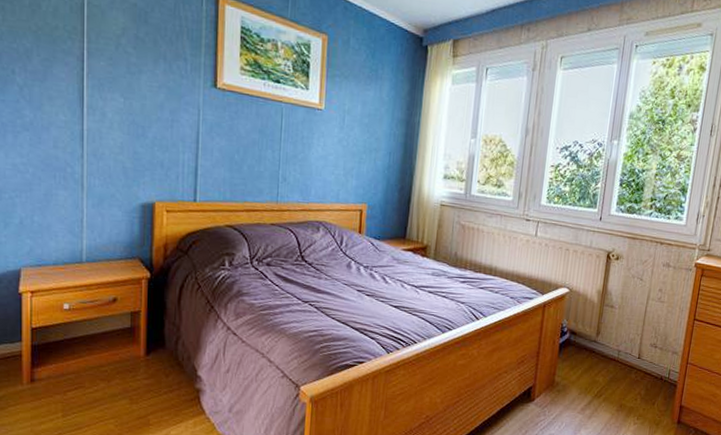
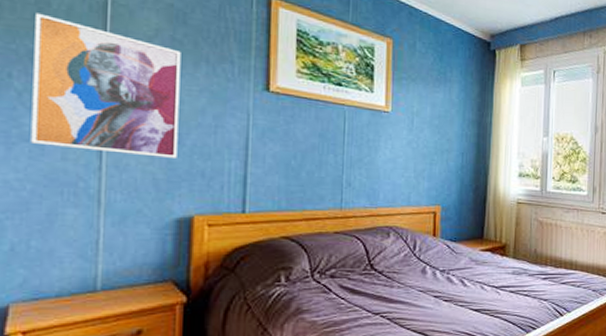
wall art: none [30,14,143,149] -> present [31,13,181,158]

